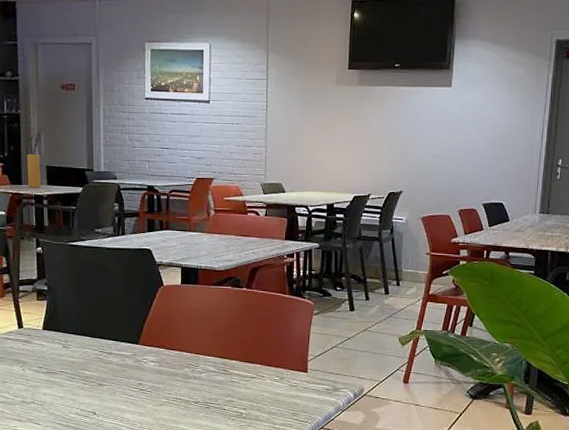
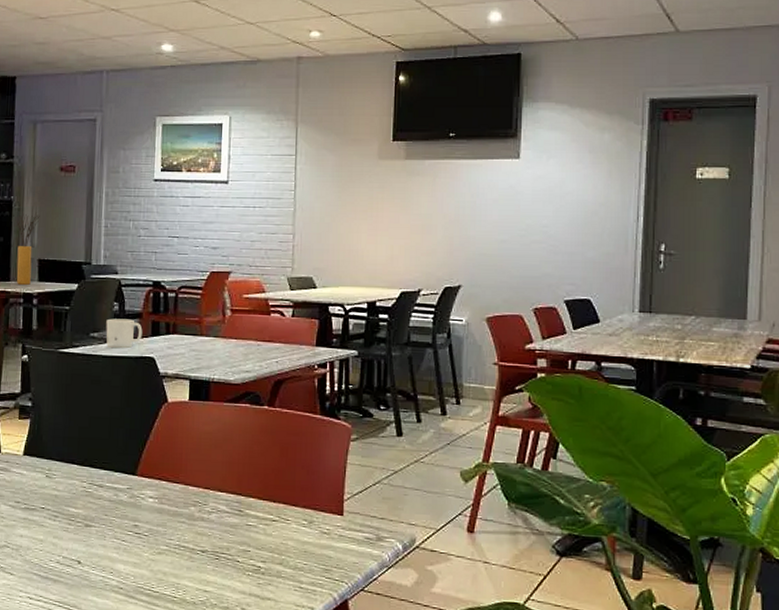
mug: none [108,217,140,242] -> present [105,318,143,349]

